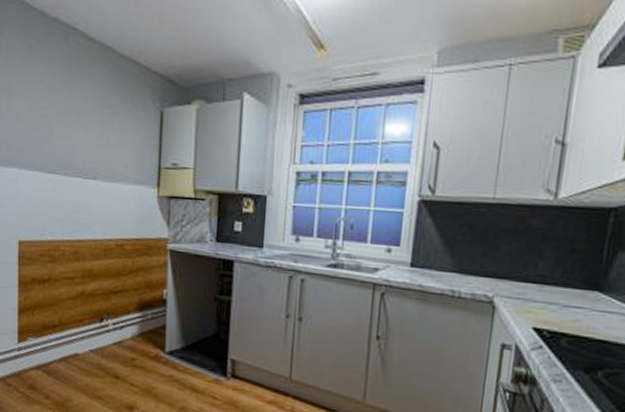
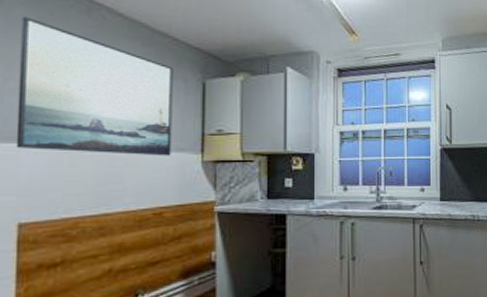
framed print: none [15,45,135,189] -> present [15,16,173,156]

